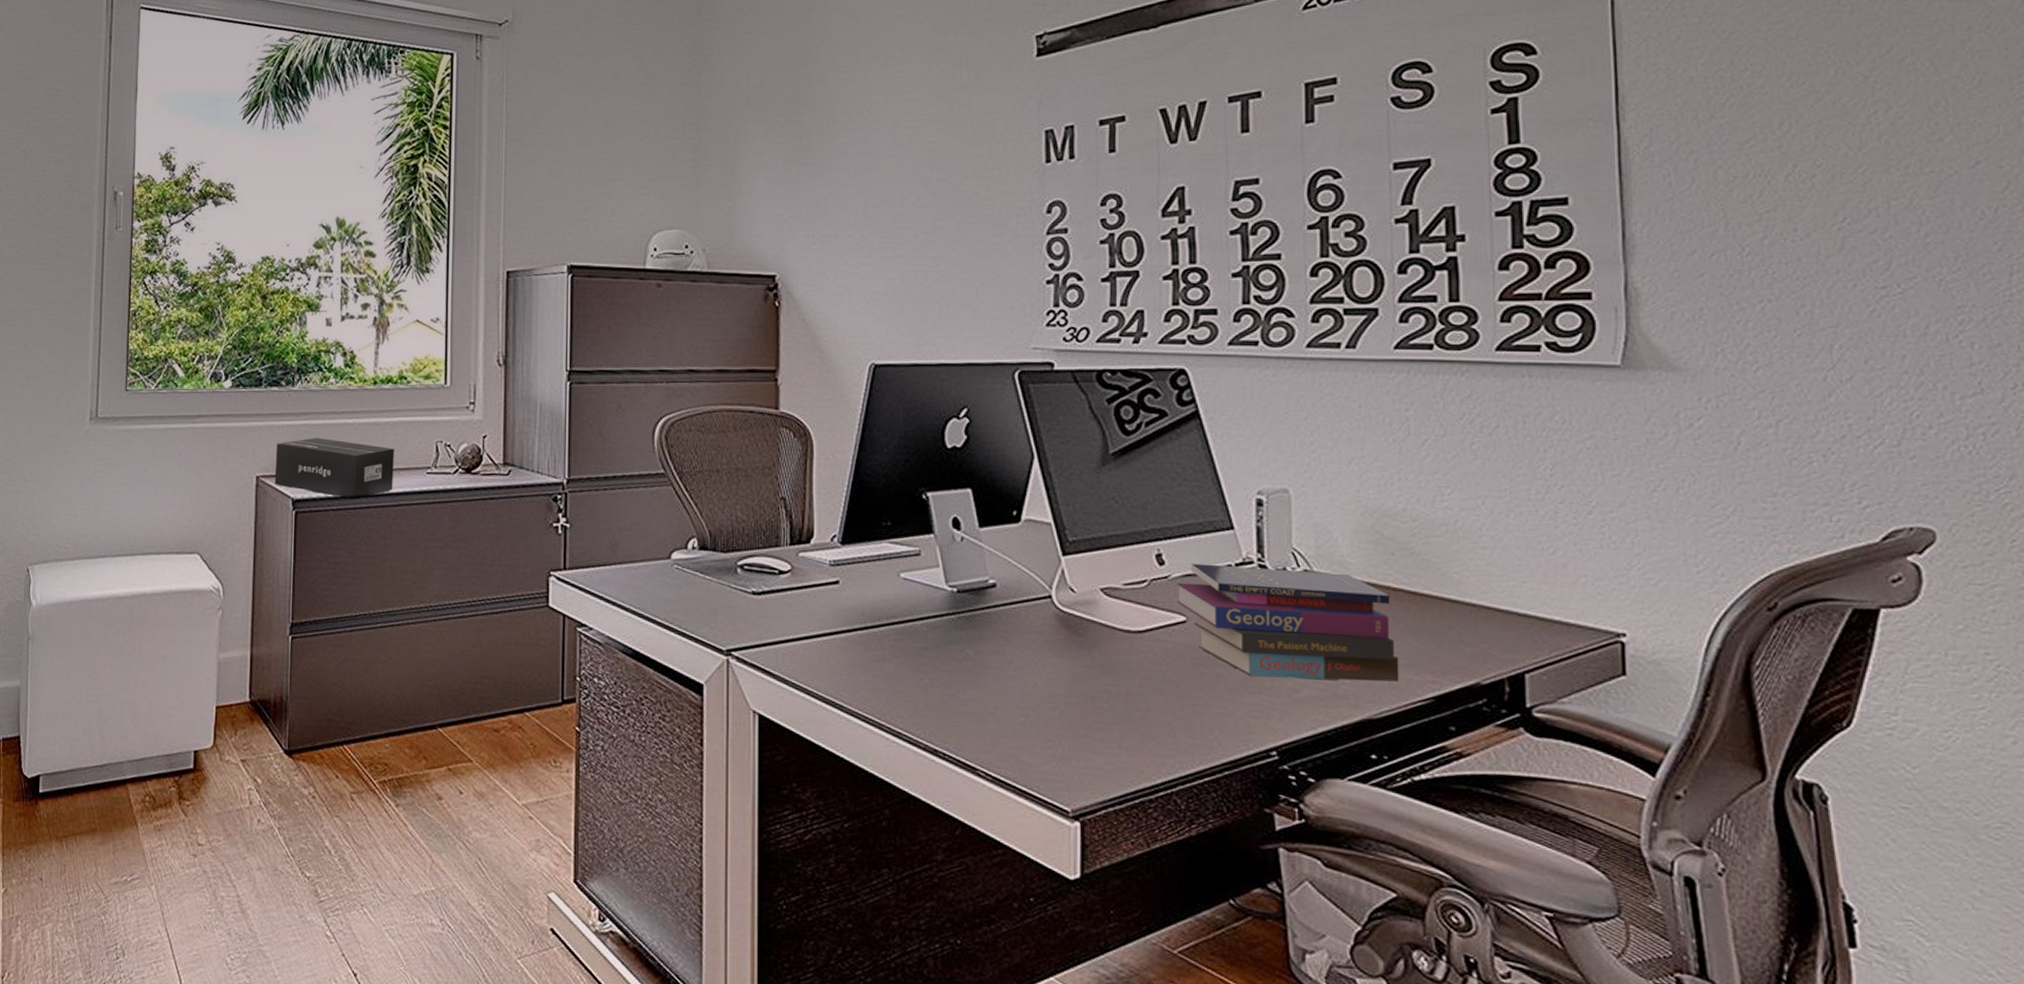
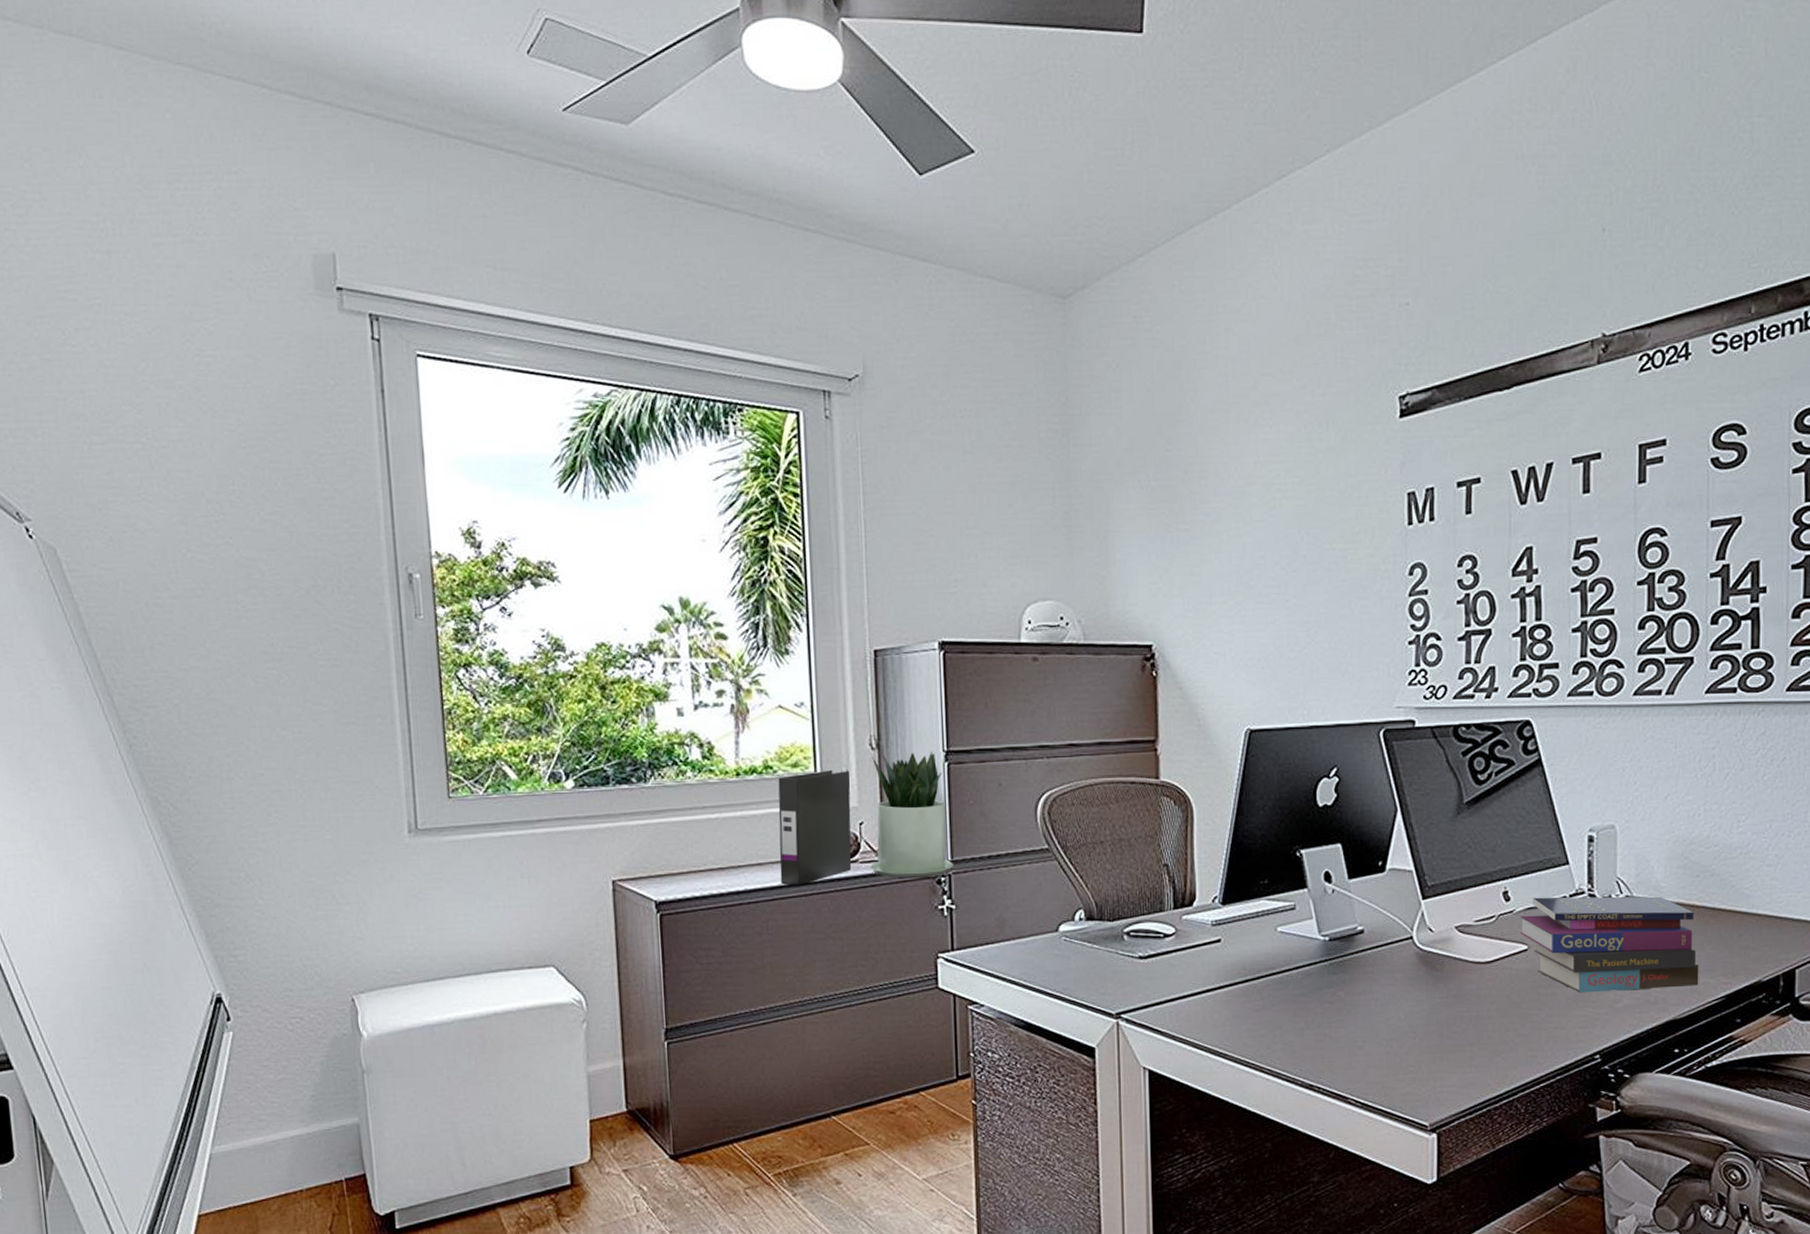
box: present [274,437,395,498] -> none [632,835,766,896]
binder: none [406,382,478,494] -> present [778,769,852,886]
planter: none [491,368,571,495] -> present [870,751,954,879]

